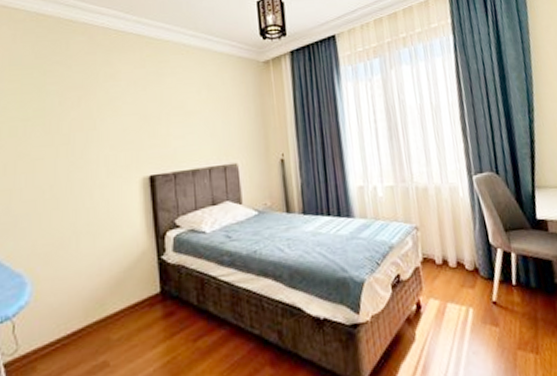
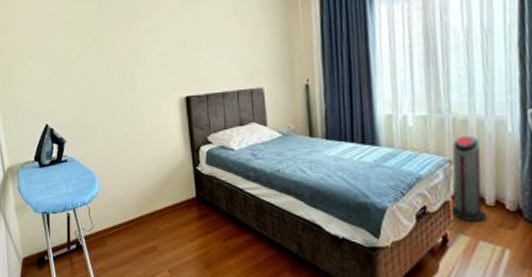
air purifier: none [417,202,451,285] -> present [450,135,487,221]

